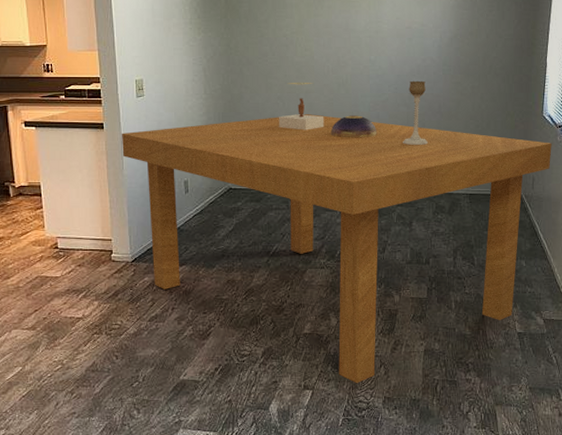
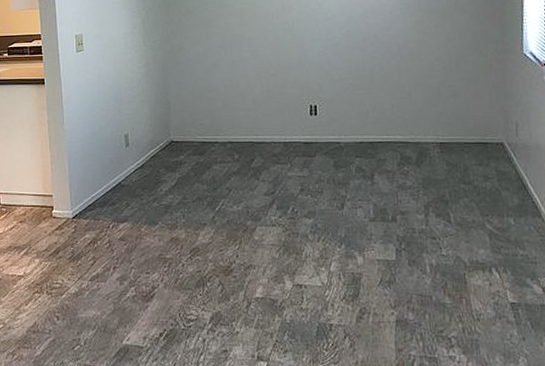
dining table: present [121,114,552,383] -> none [61,62,538,356]
vase: present [278,82,324,130] -> none [220,29,270,79]
decorative bowl: present [330,115,377,138] -> none [277,61,329,86]
candle holder: present [403,80,429,145] -> none [358,21,389,91]

